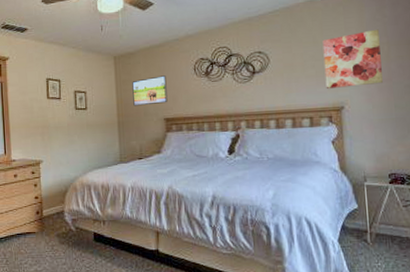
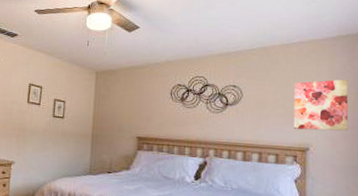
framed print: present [132,75,168,106] -> none [109,95,143,122]

